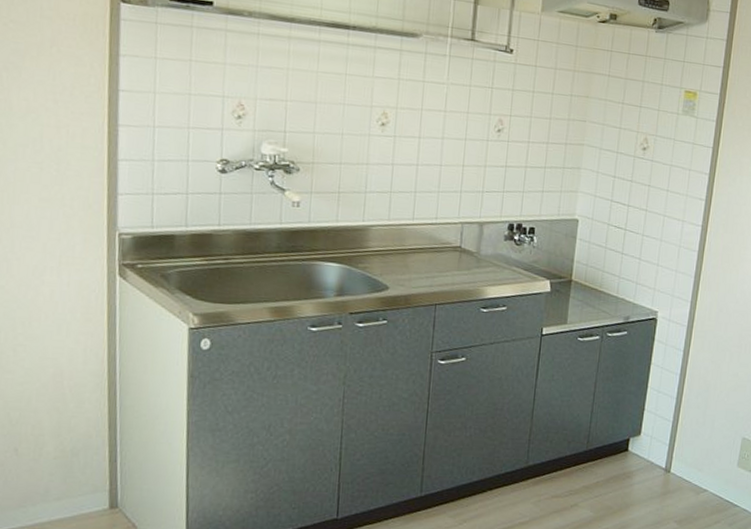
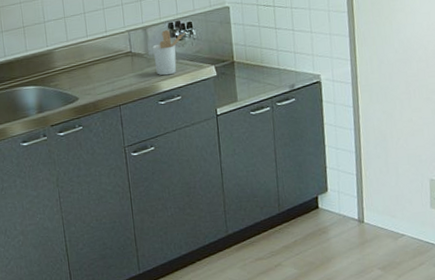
utensil holder: none [485,231,526,282] -> present [152,30,186,76]

